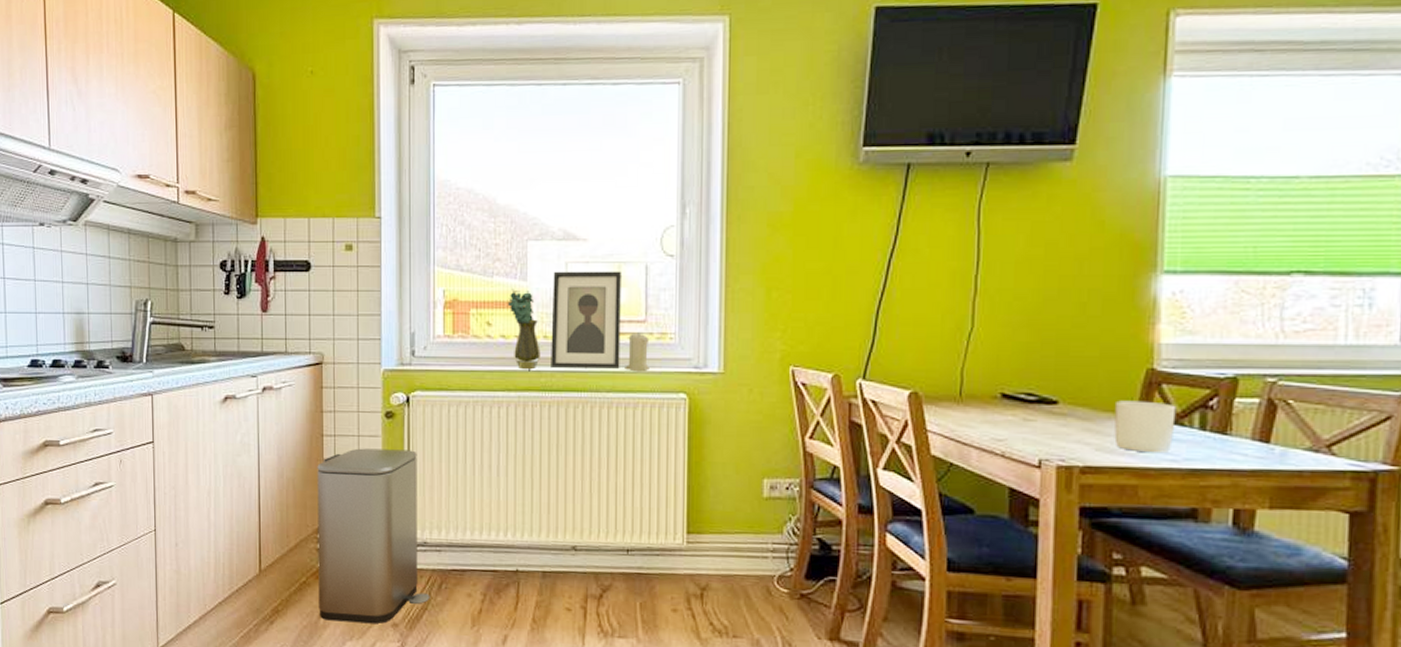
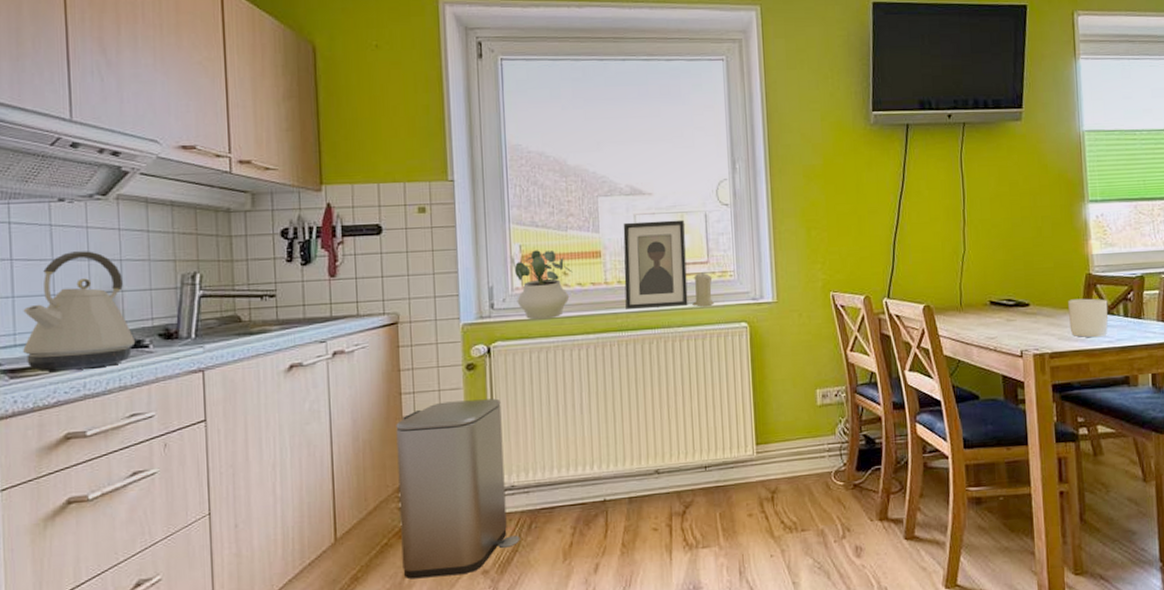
kettle: none [13,273,99,384] -> present [23,251,136,372]
potted plant: none [435,296,497,372] -> present [512,250,573,320]
vase: present [507,288,540,370] -> none [582,239,616,314]

